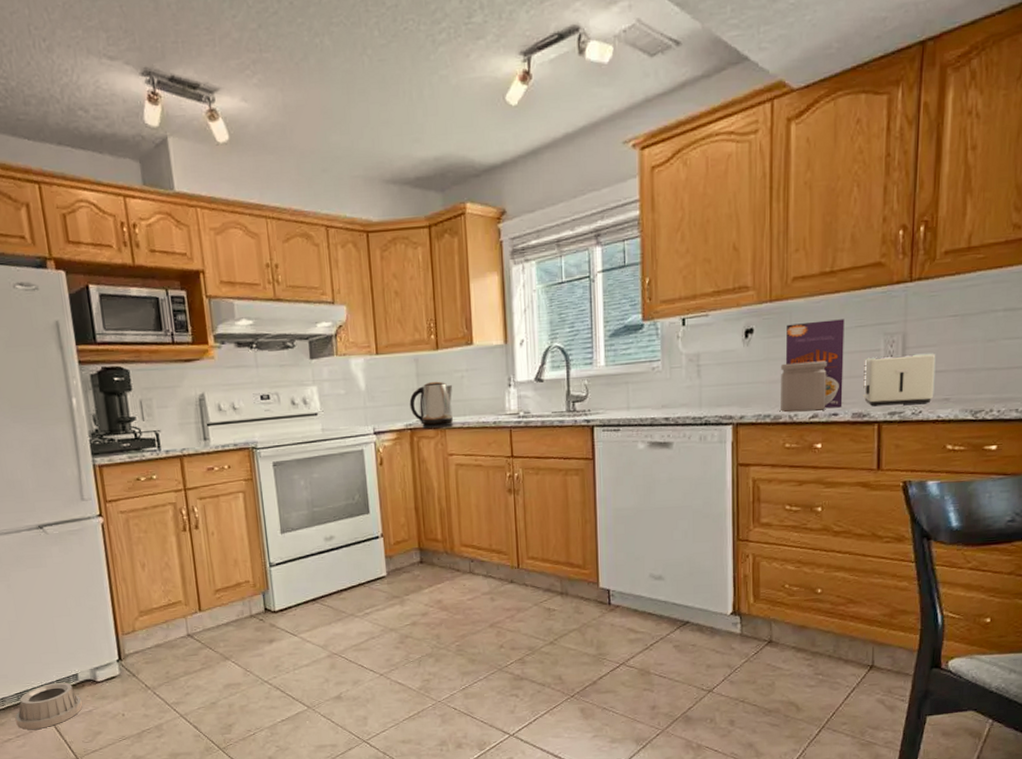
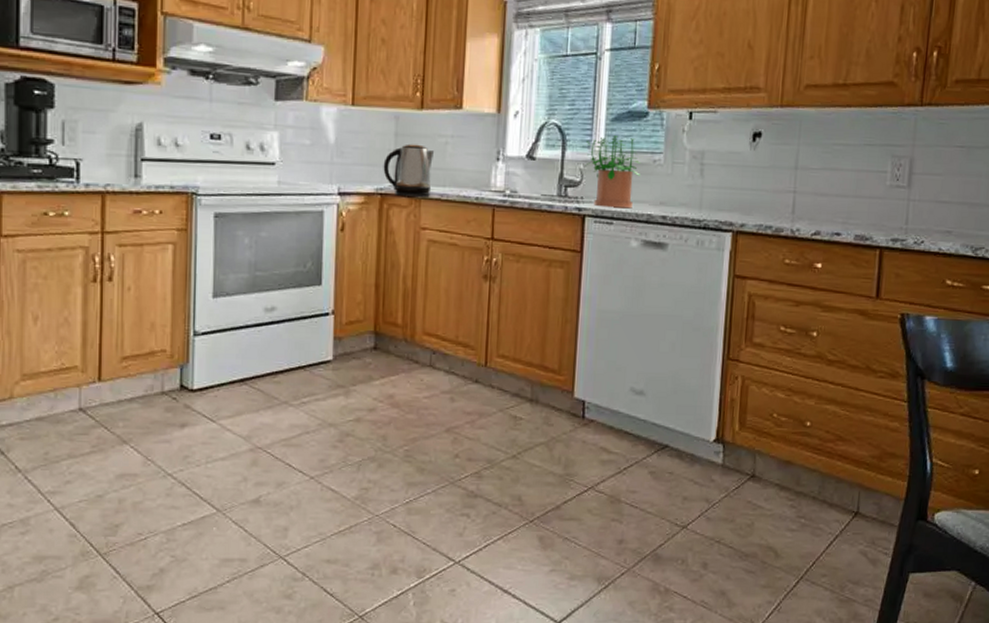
potted plant: none [587,350,641,417] -> present [585,136,641,209]
jar: present [781,360,827,413] -> none [783,173,834,228]
cereal box: present [786,319,845,409] -> none [792,133,854,228]
toaster: present [863,354,936,407] -> none [867,179,941,234]

